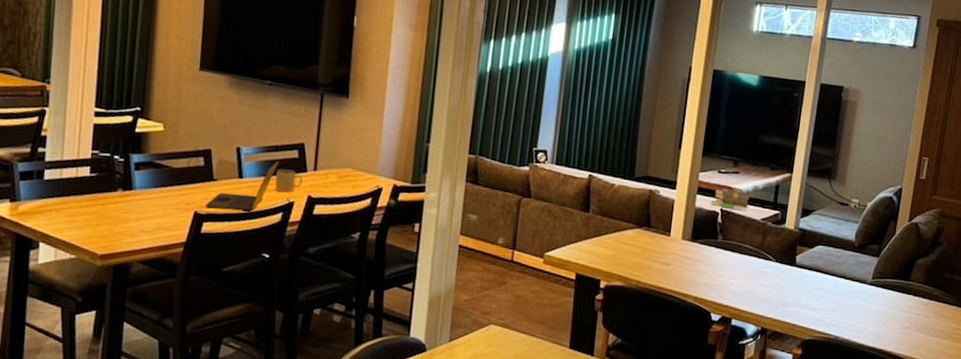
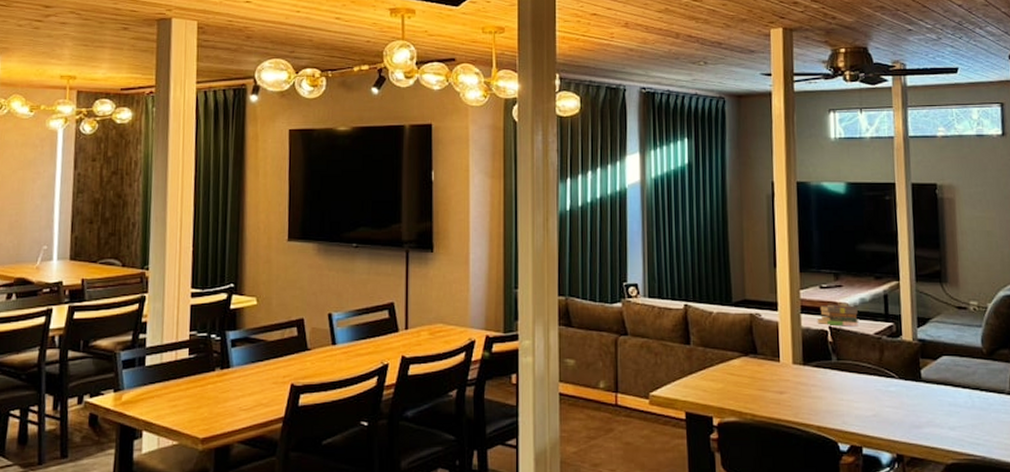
laptop: present [206,161,279,212] -> none [302,323,370,379]
mug: present [274,169,303,193] -> none [367,331,395,355]

